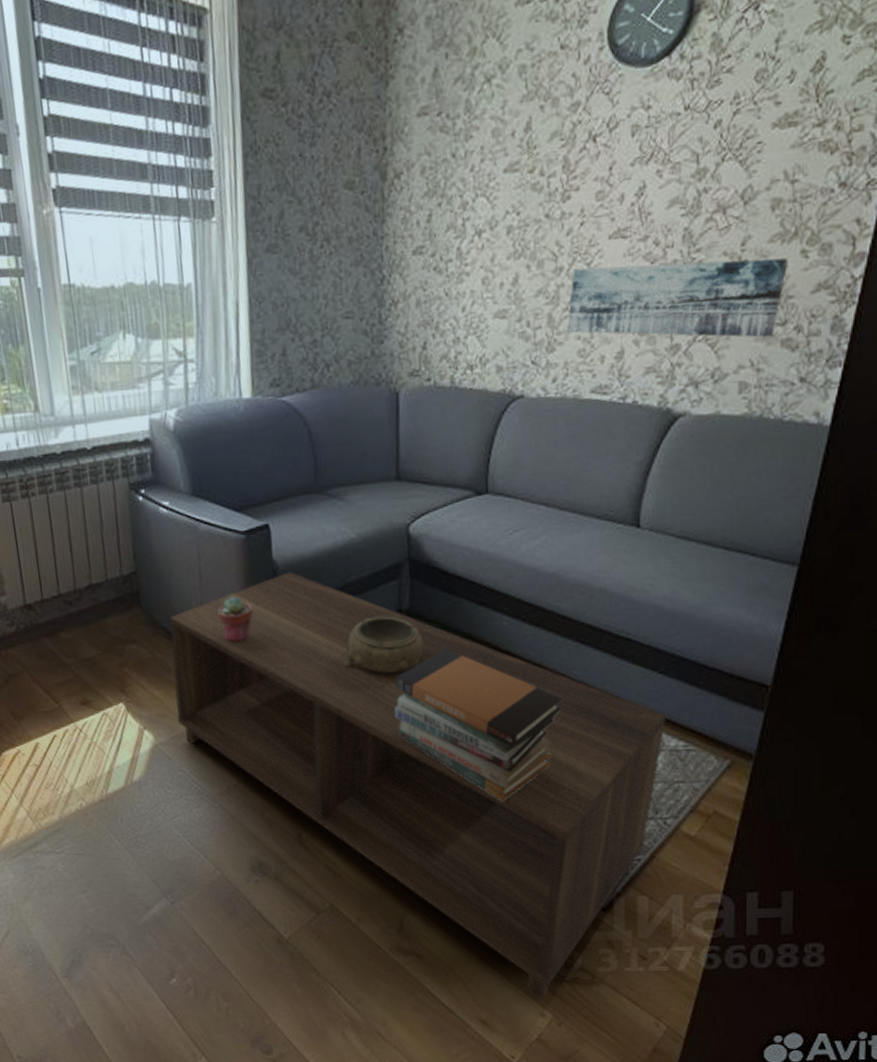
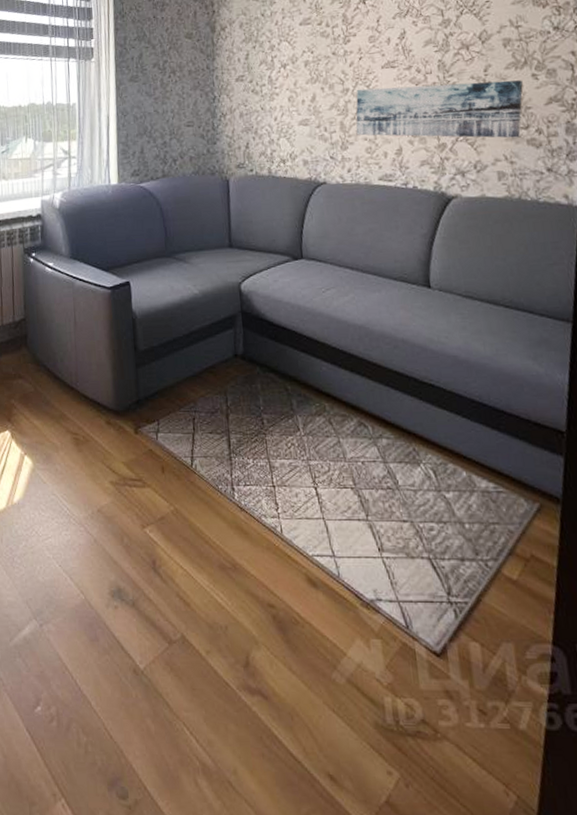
coffee table: present [170,571,666,1001] -> none [50,320,474,756]
potted succulent: present [217,596,252,642] -> none [88,340,116,379]
decorative bowl: present [344,616,424,674] -> none [191,360,257,411]
book stack: present [394,648,563,801] -> none [233,389,380,536]

